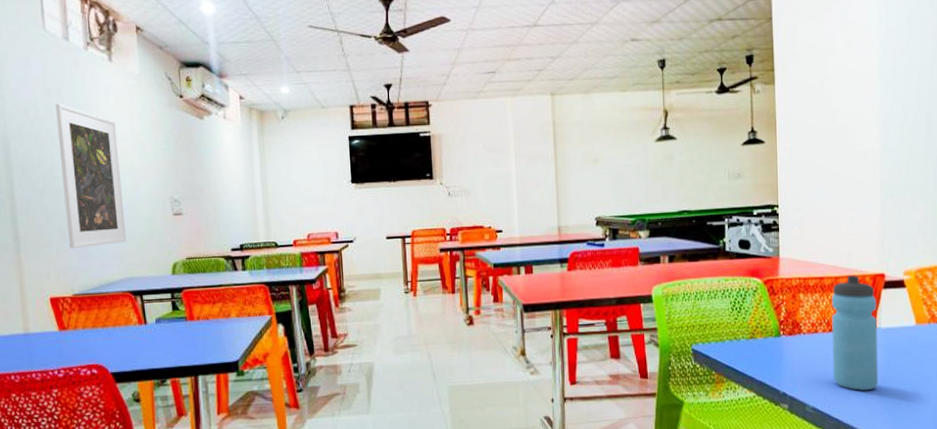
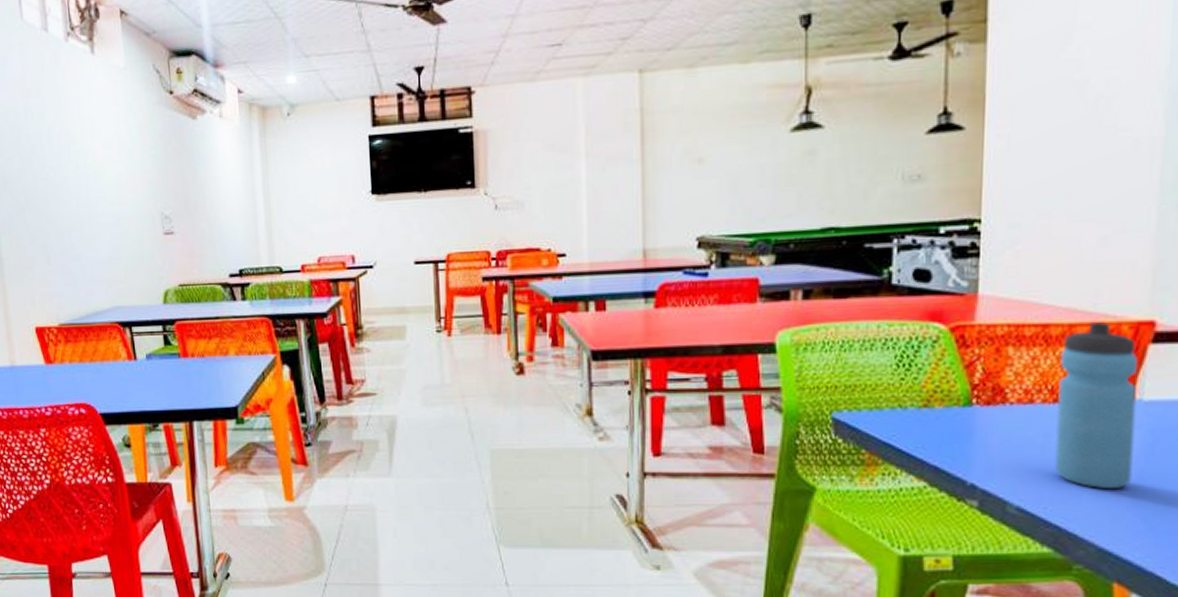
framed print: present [55,103,127,249] -> none [35,105,114,273]

